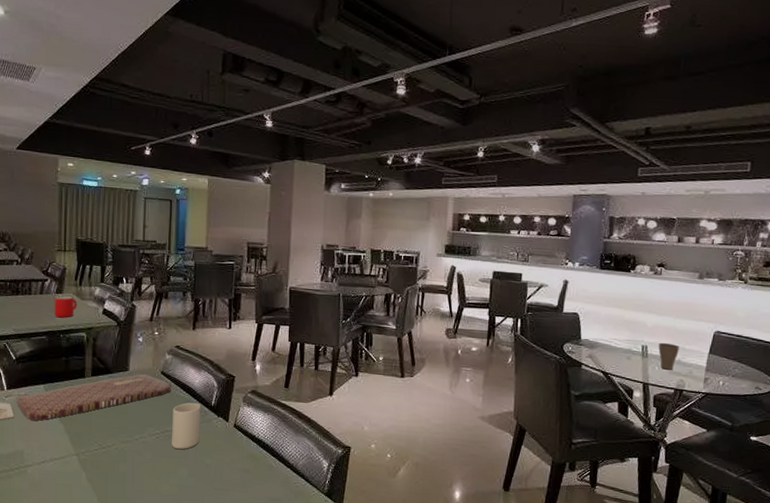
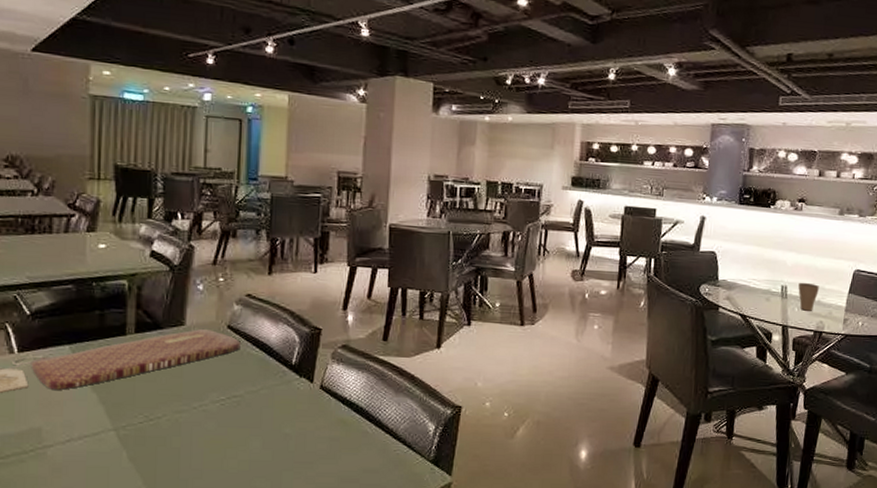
cup: present [54,296,77,318] -> none [83,235,115,262]
cup: present [172,402,201,450] -> none [241,361,279,418]

